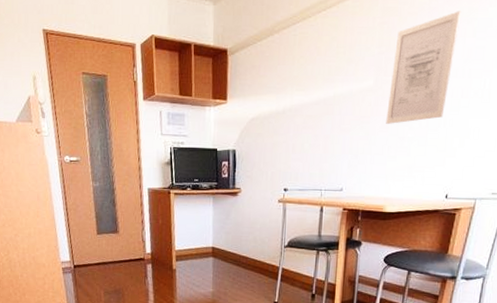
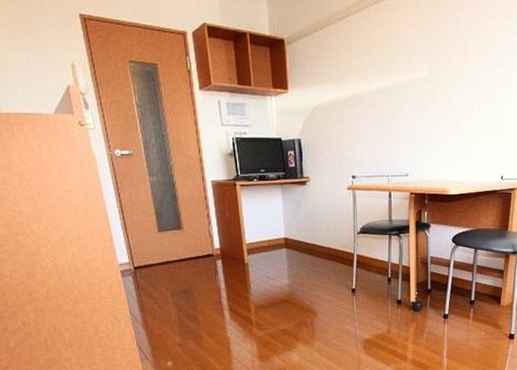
wall art: present [386,11,462,124] -> none [442,8,499,111]

